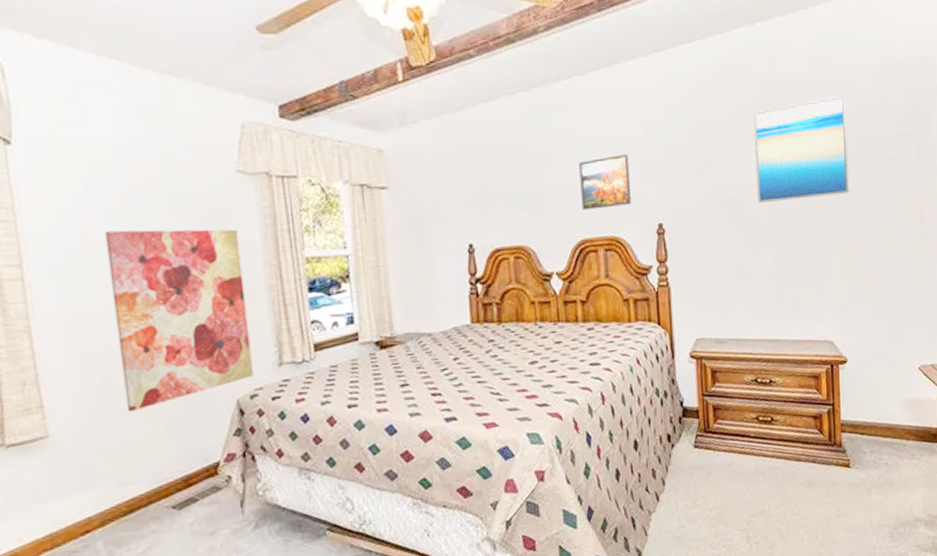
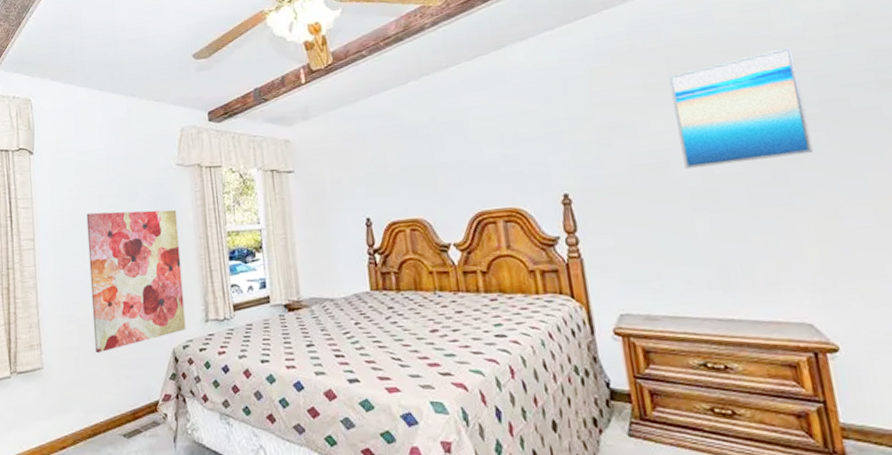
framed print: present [579,153,631,210] -> none [472,128,531,184]

